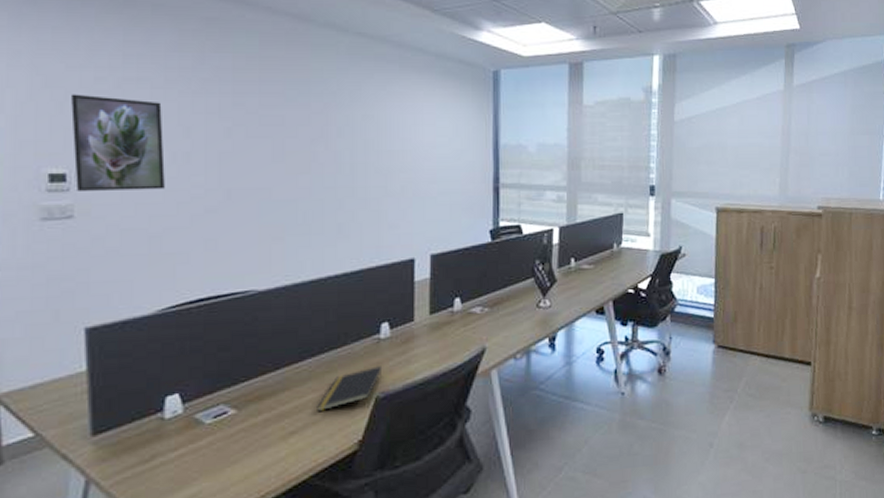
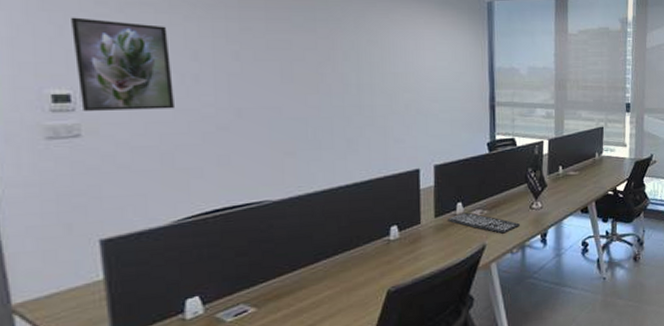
notepad: present [317,366,383,412] -> none [333,264,393,306]
keyboard: none [443,309,525,336] -> present [447,212,520,234]

